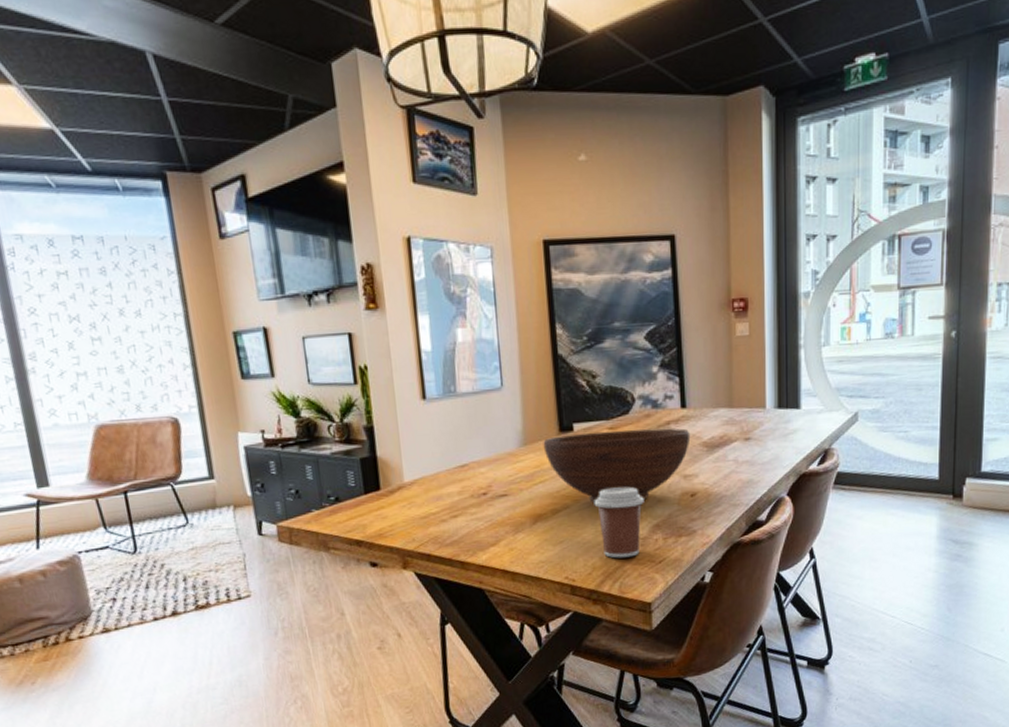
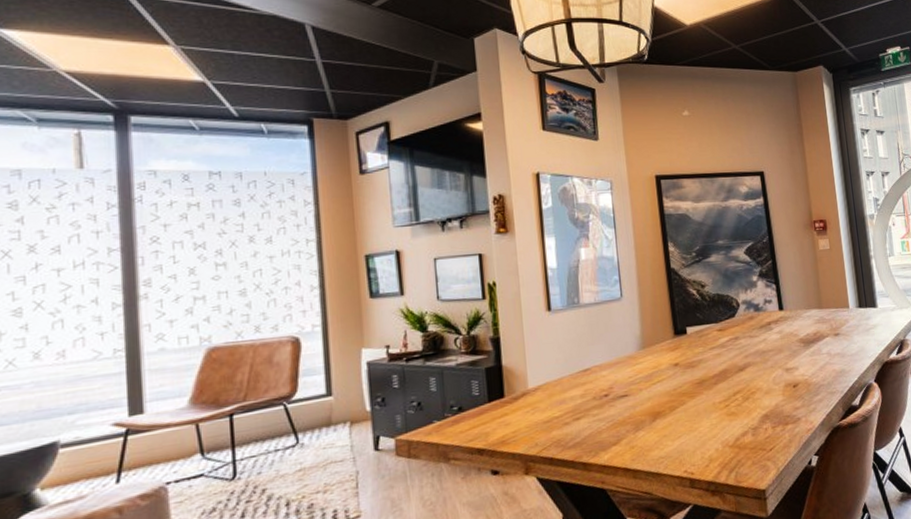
fruit bowl: present [543,428,691,502] -> none [660,328,789,398]
coffee cup: present [594,487,644,559] -> none [708,381,753,449]

